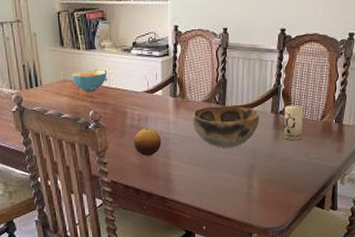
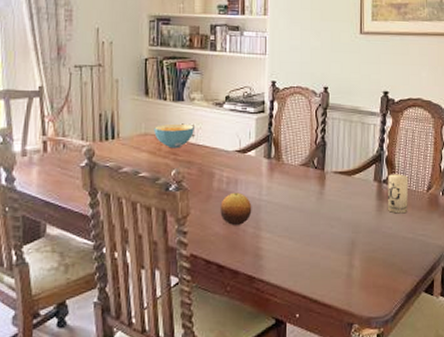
decorative bowl: present [192,105,260,148] -> none [287,171,362,219]

